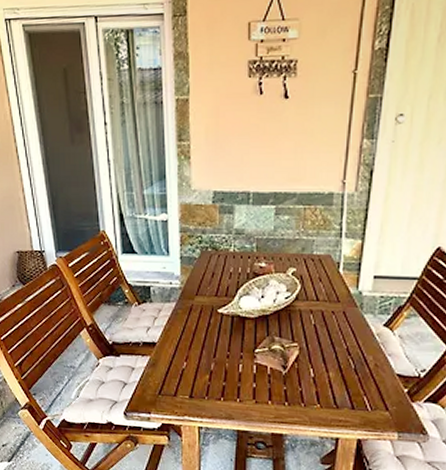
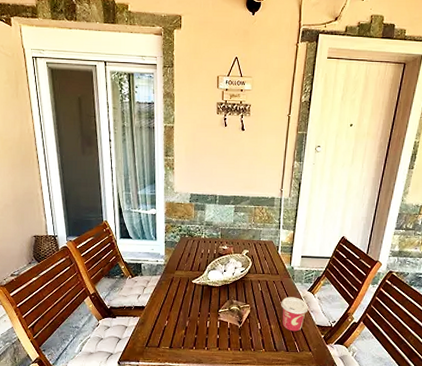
cup: none [343,333,384,383] -> present [281,297,308,332]

